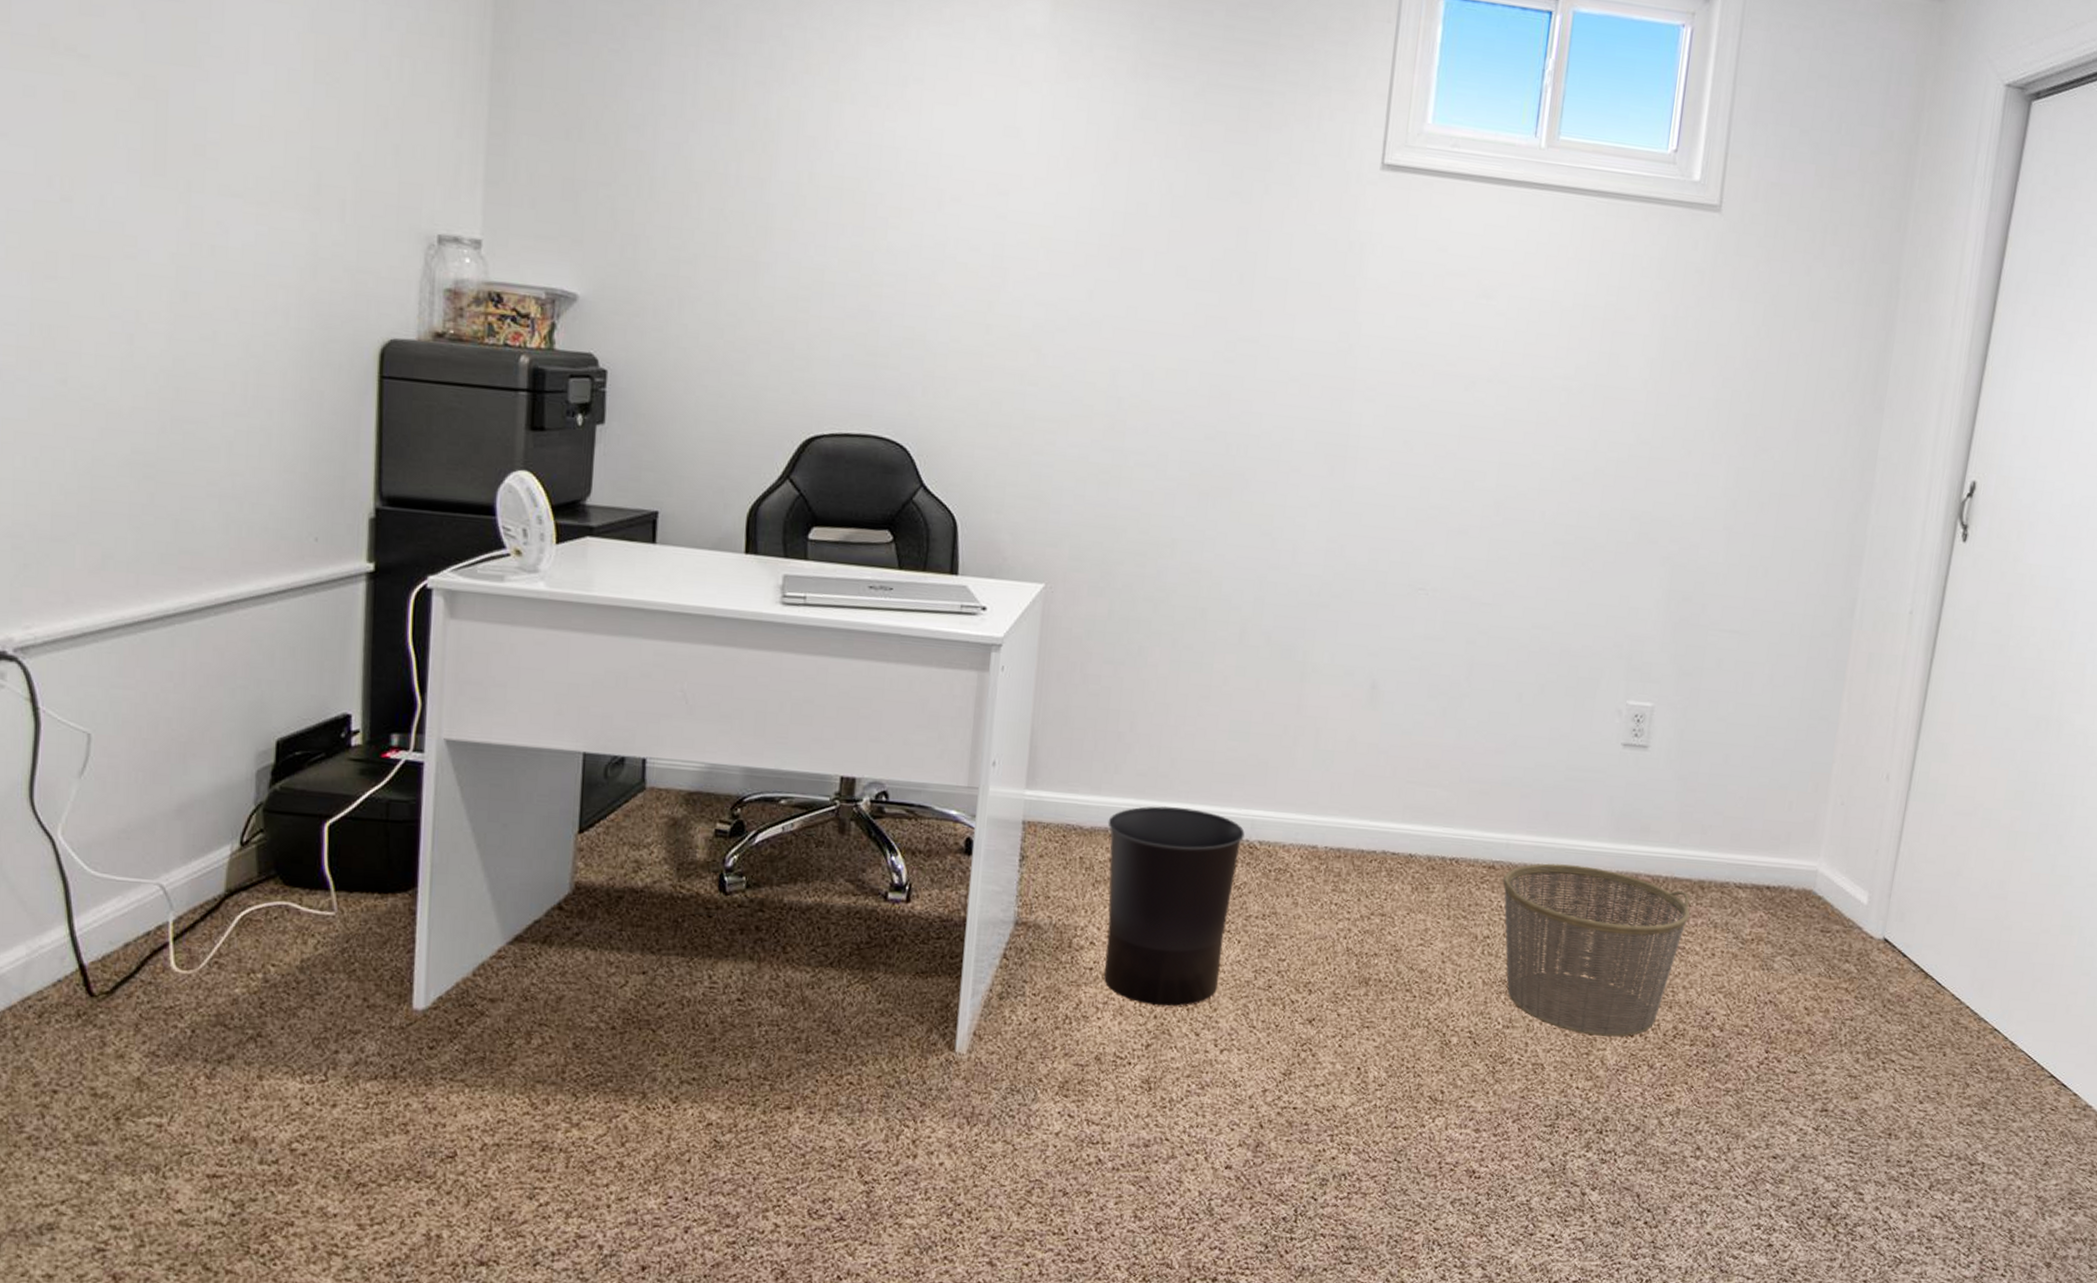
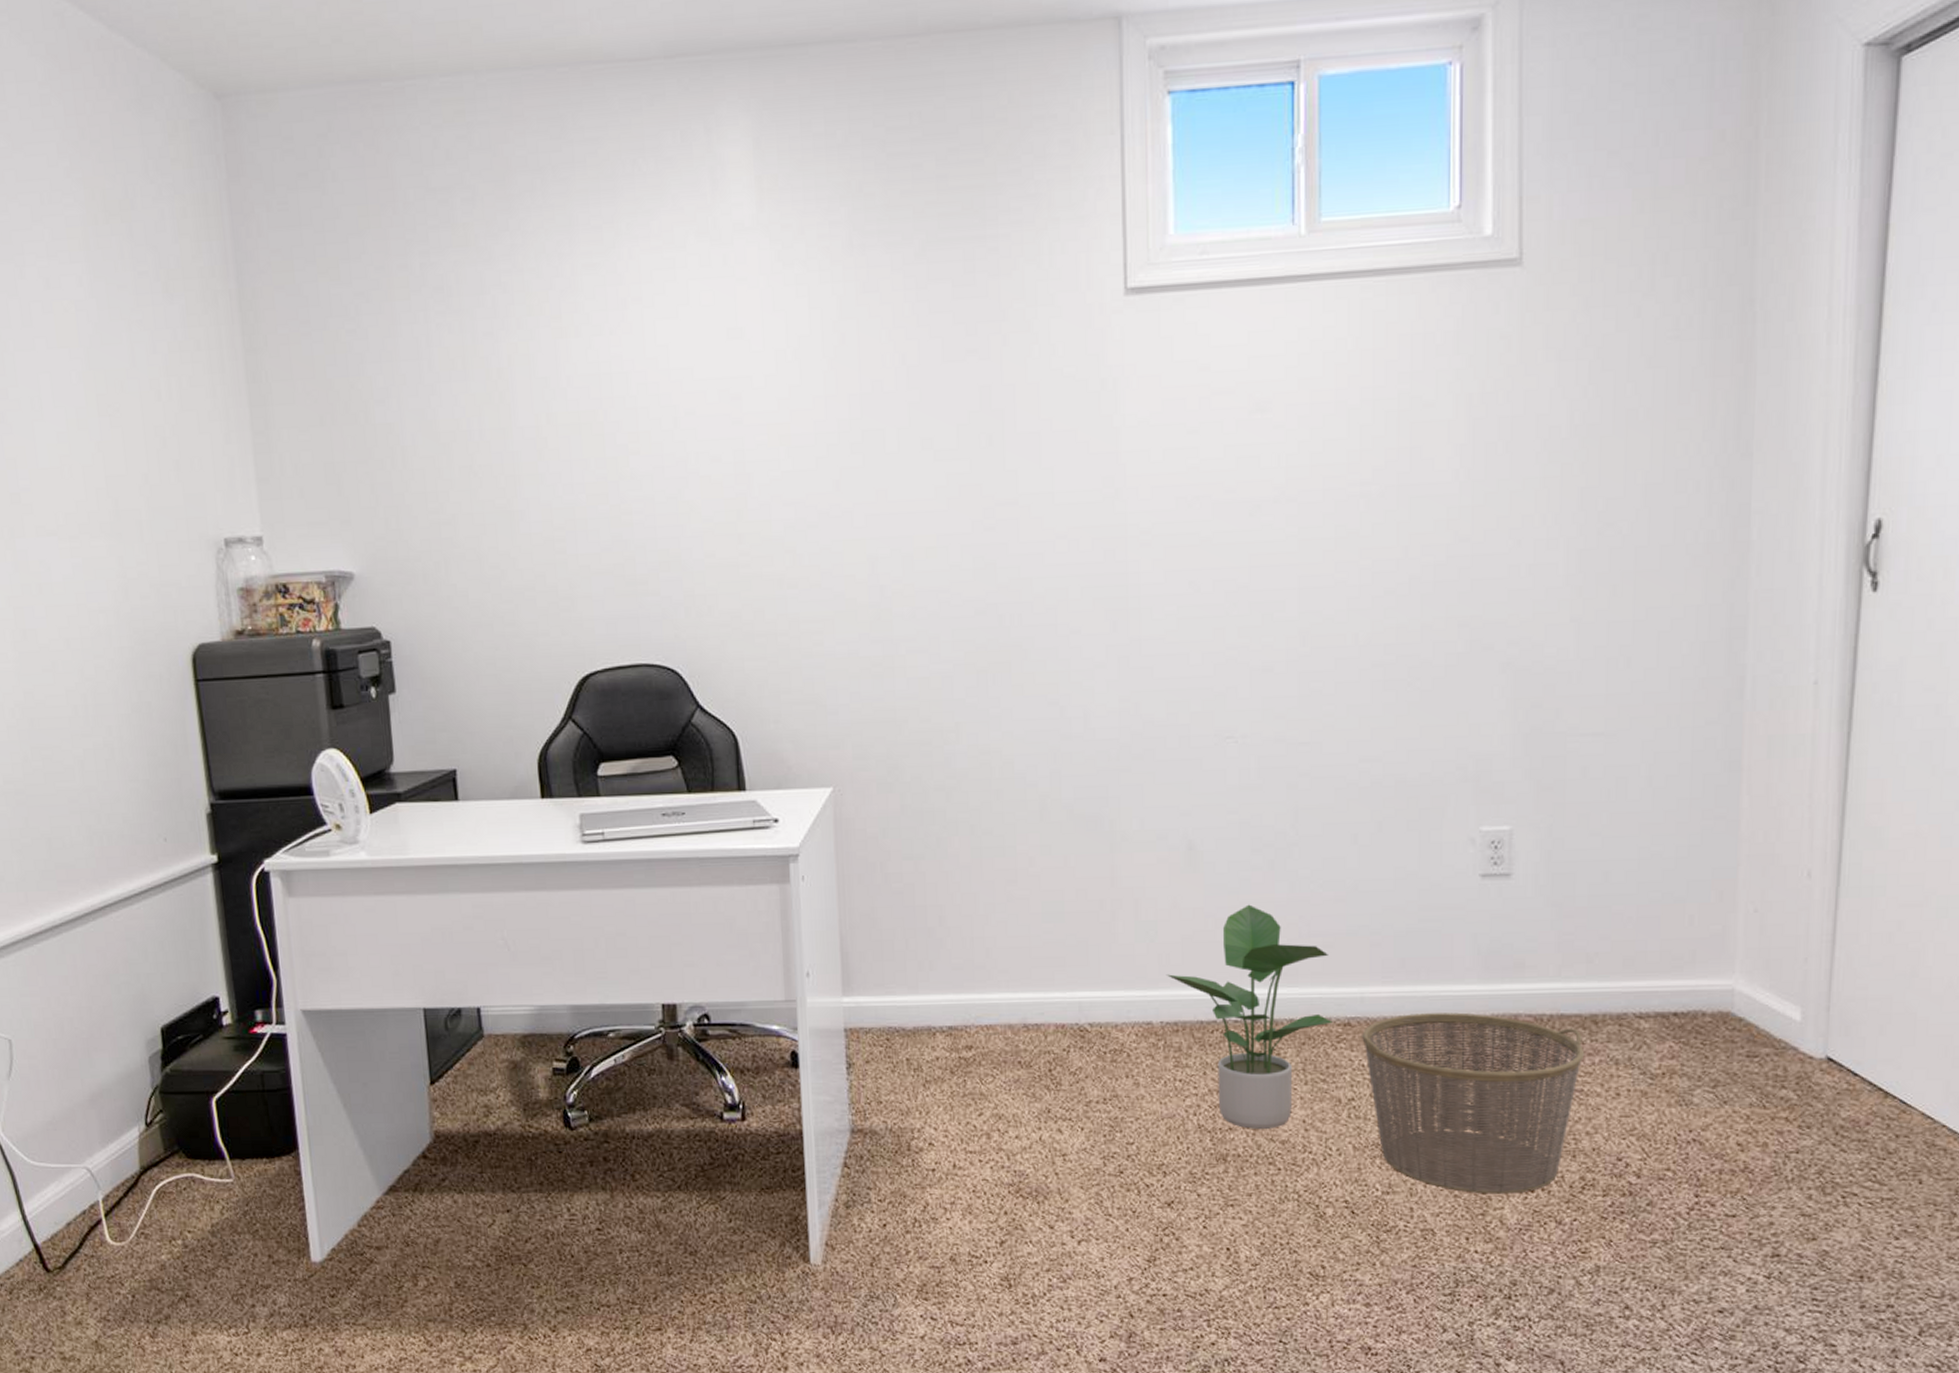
waste bin: present [1104,806,1245,1007] -> none [930,998,1073,1202]
potted plant: none [1335,746,1483,958] -> present [1166,904,1332,1130]

